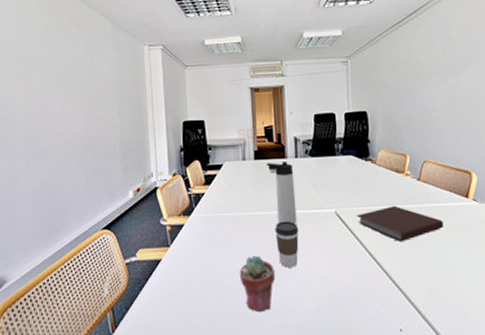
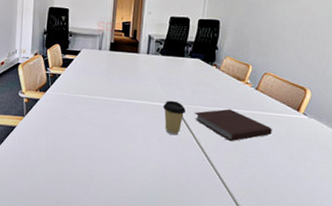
potted succulent: present [239,255,276,312] -> none [82,134,115,183]
thermos bottle: present [267,161,297,225] -> none [120,55,144,113]
coffee cup: present [275,221,299,268] -> none [119,108,141,150]
coffee cup: none [321,205,346,244] -> present [162,100,186,136]

